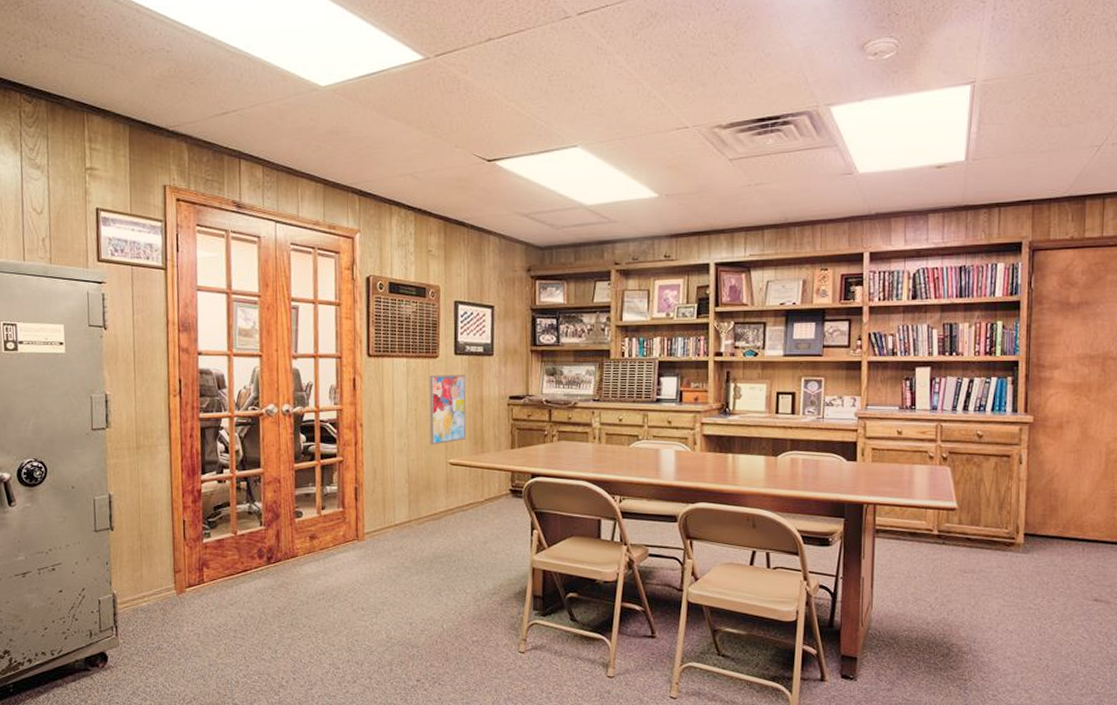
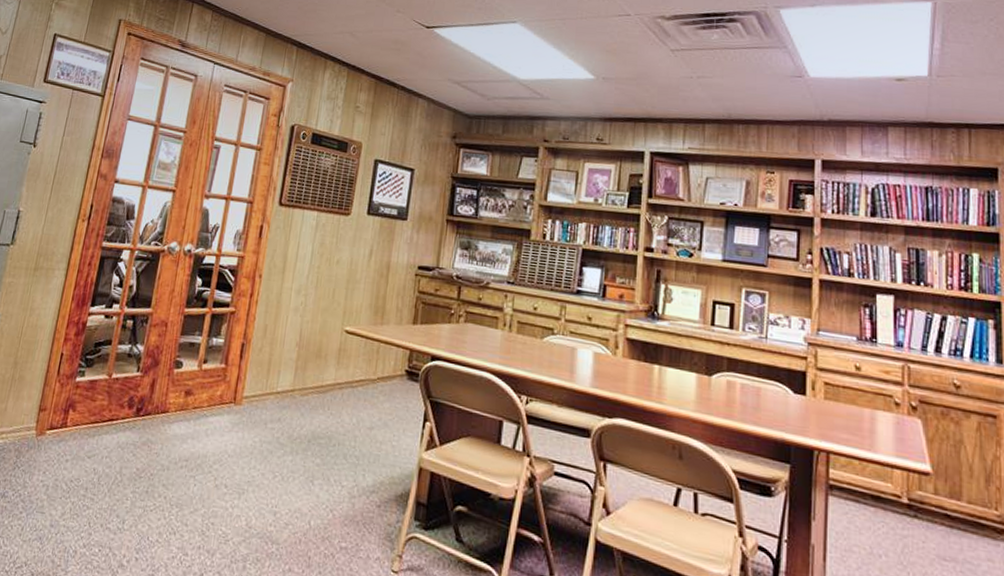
wall art: present [429,374,467,445] -> none [328,232,376,309]

